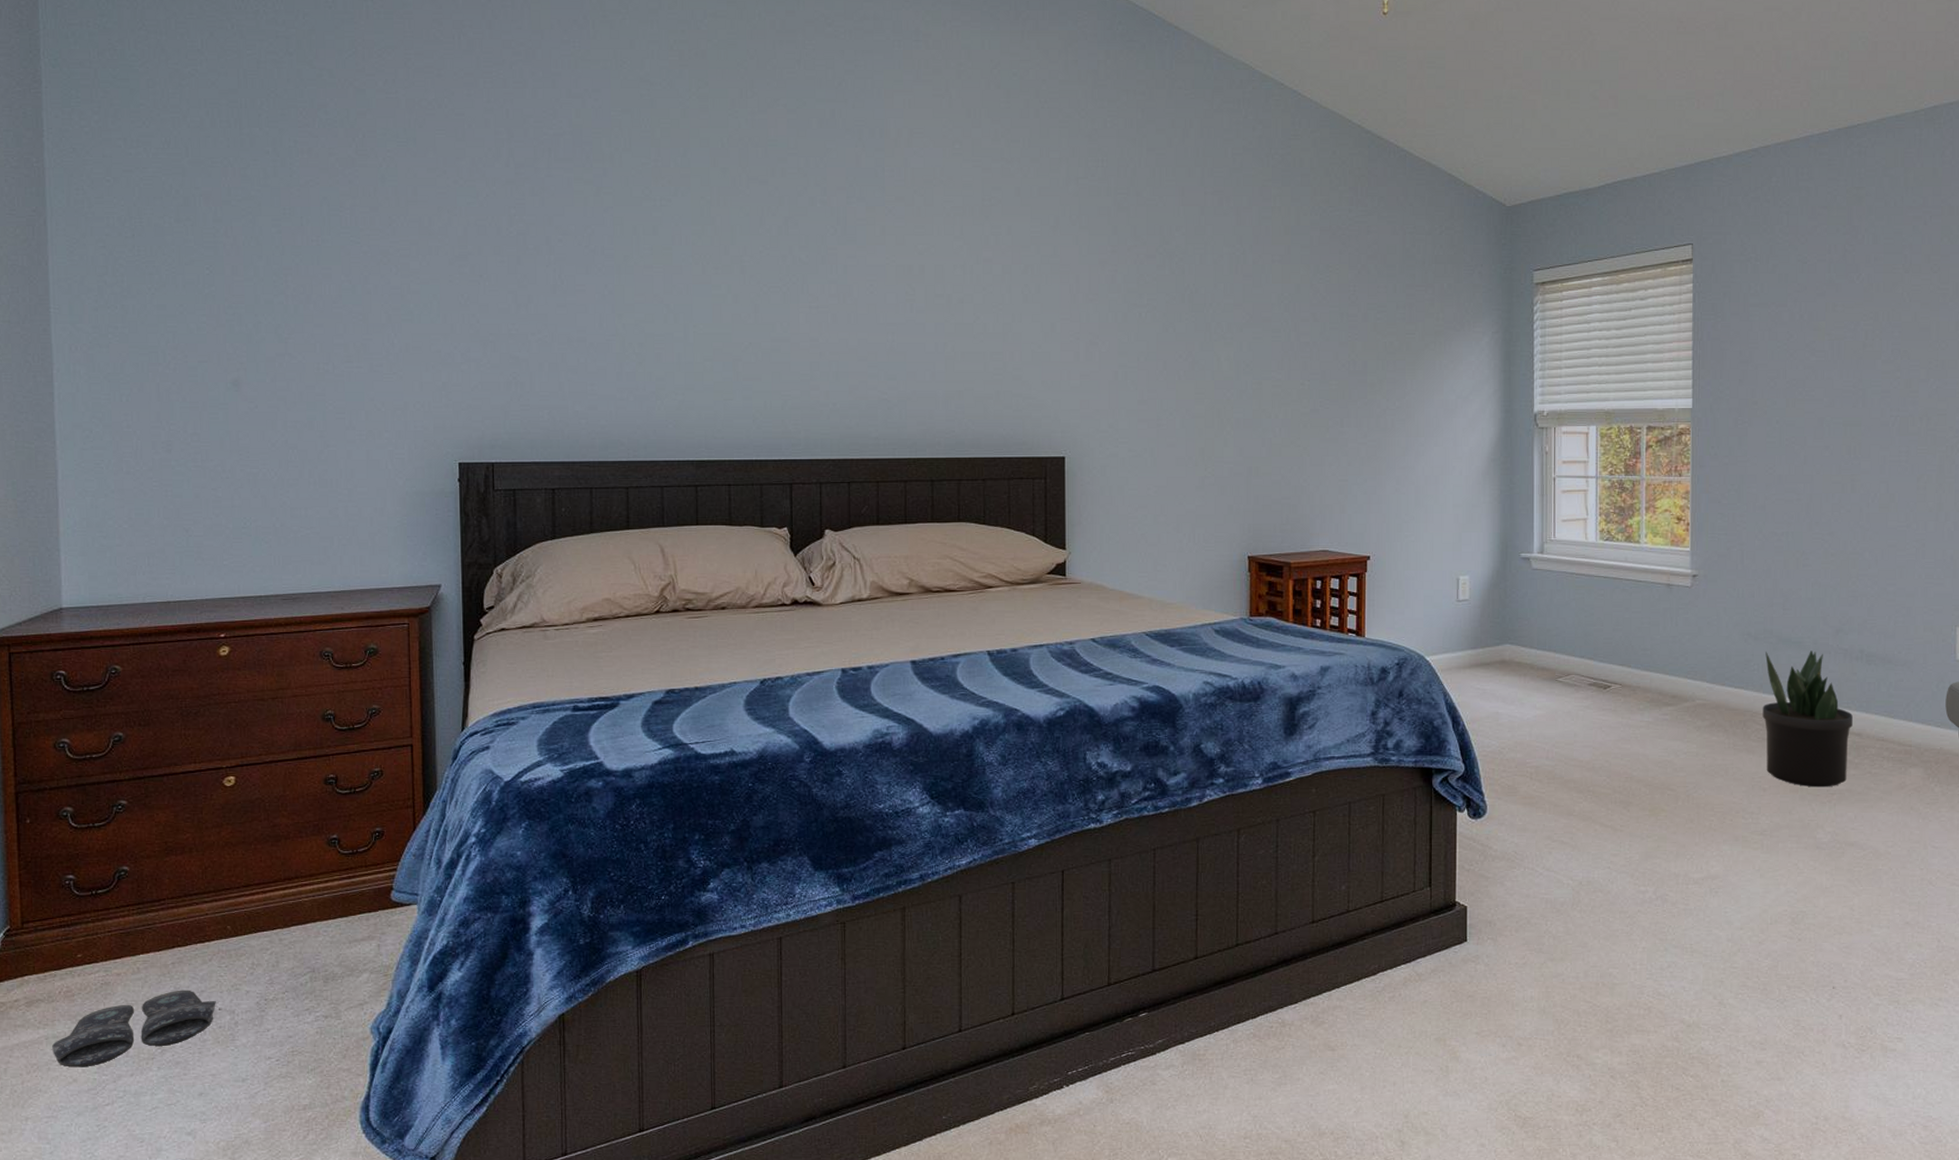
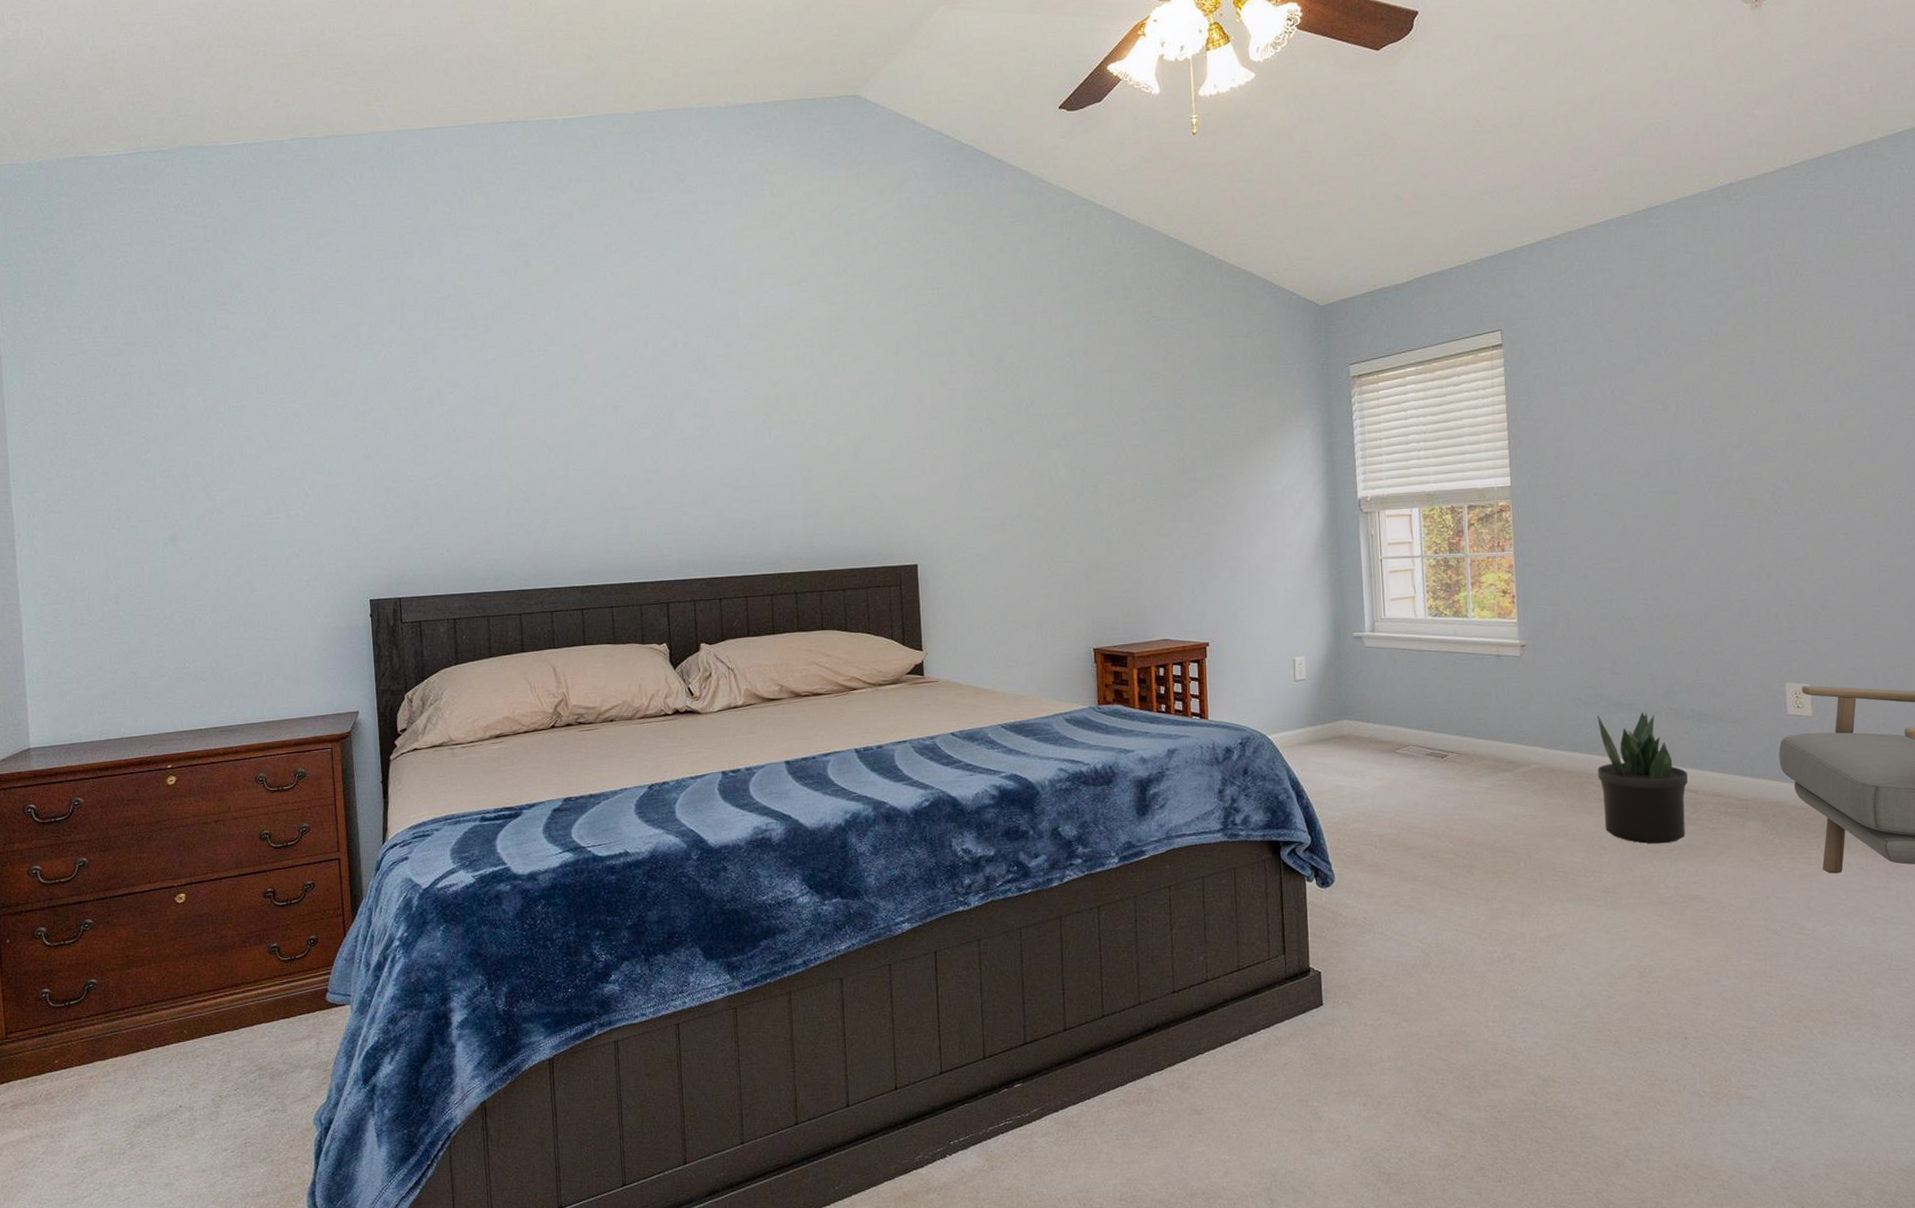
slippers: present [52,990,216,1067] -> none [36,1089,177,1163]

